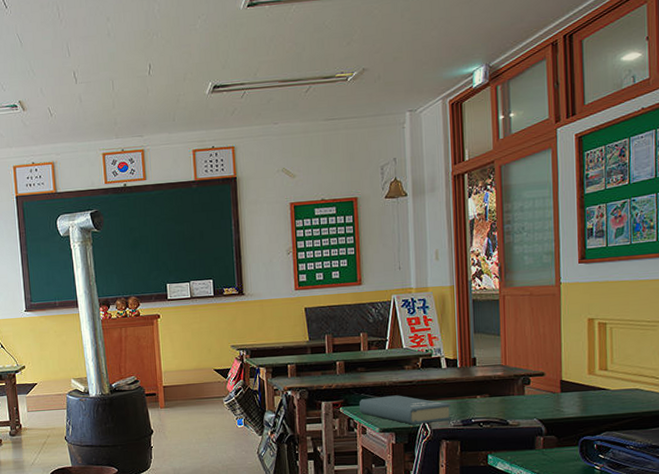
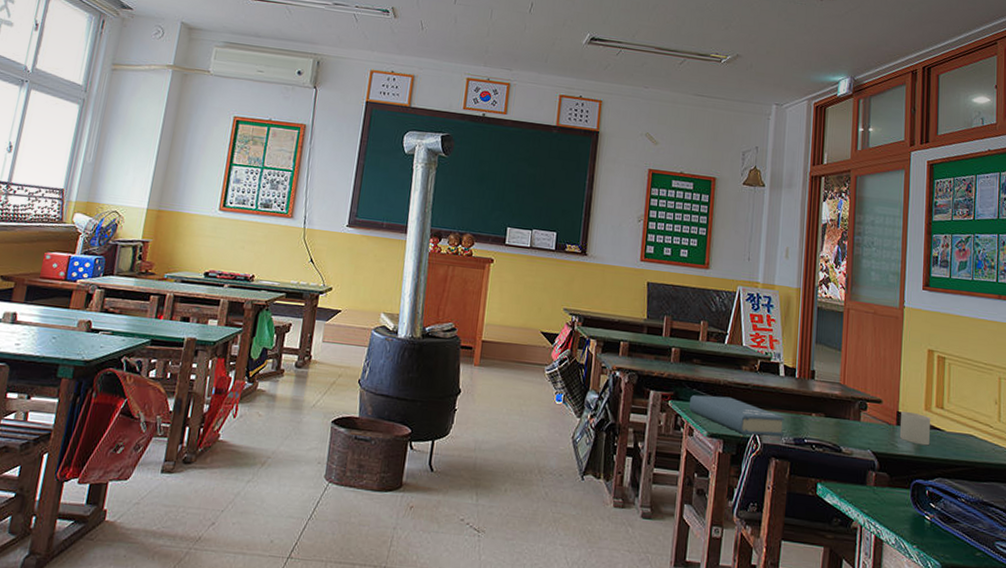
cup: none [564,378,596,406] -> present [899,410,931,446]

